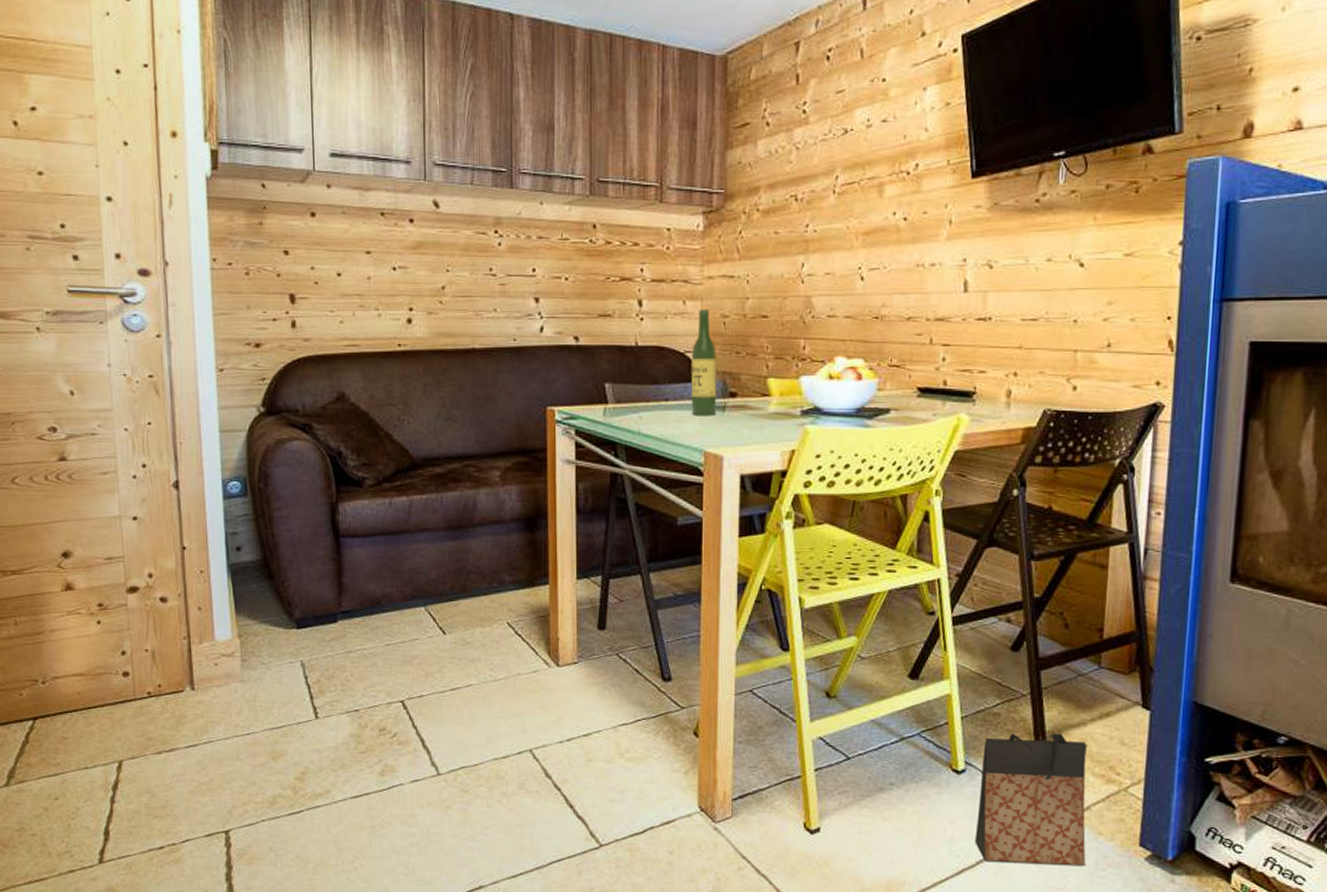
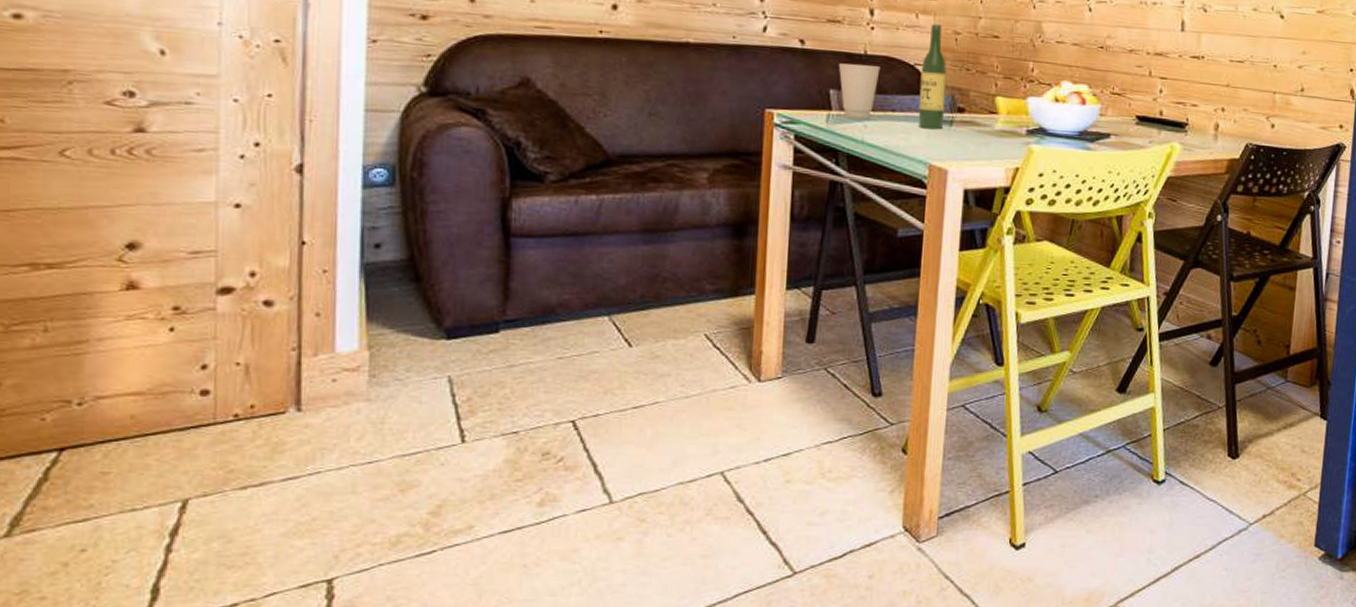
cup: none [611,357,652,413] -> present [838,63,881,121]
bag: present [974,732,1087,866] -> none [1171,442,1273,568]

